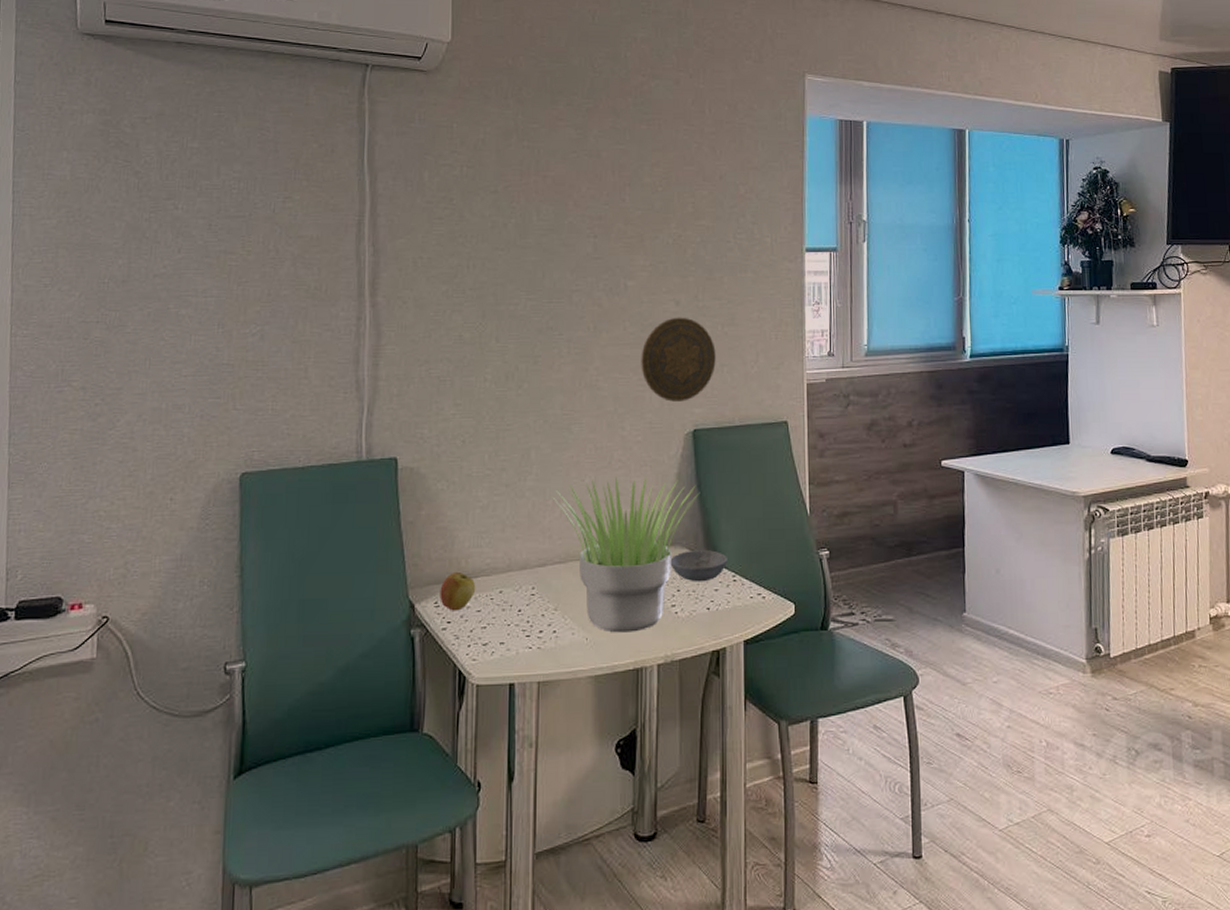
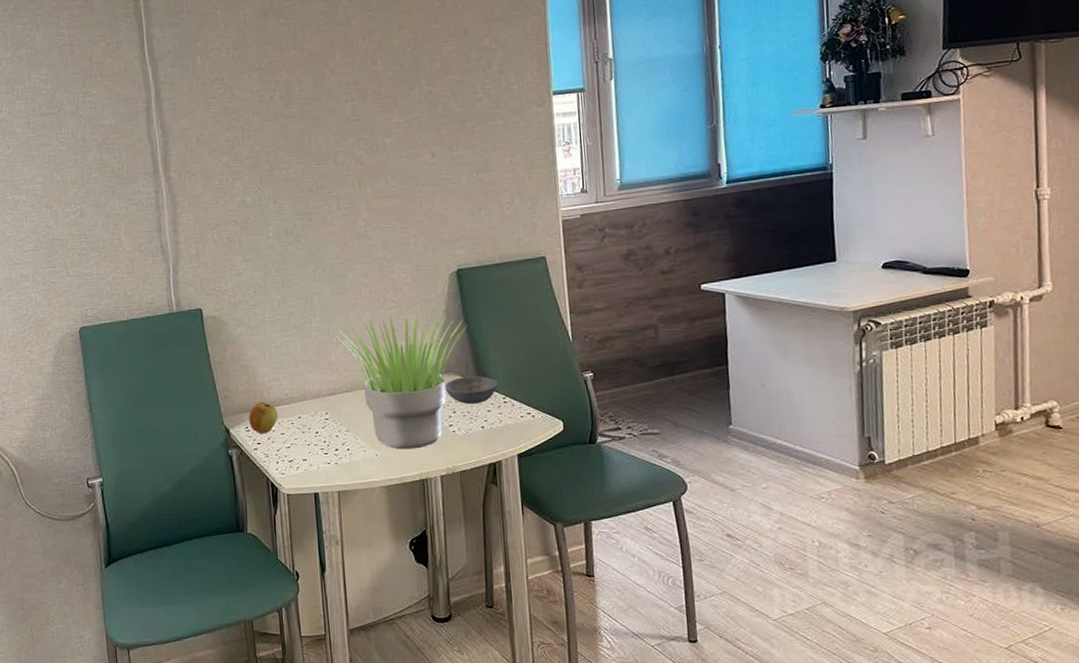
decorative plate: present [641,317,716,402] -> none [403,167,474,246]

